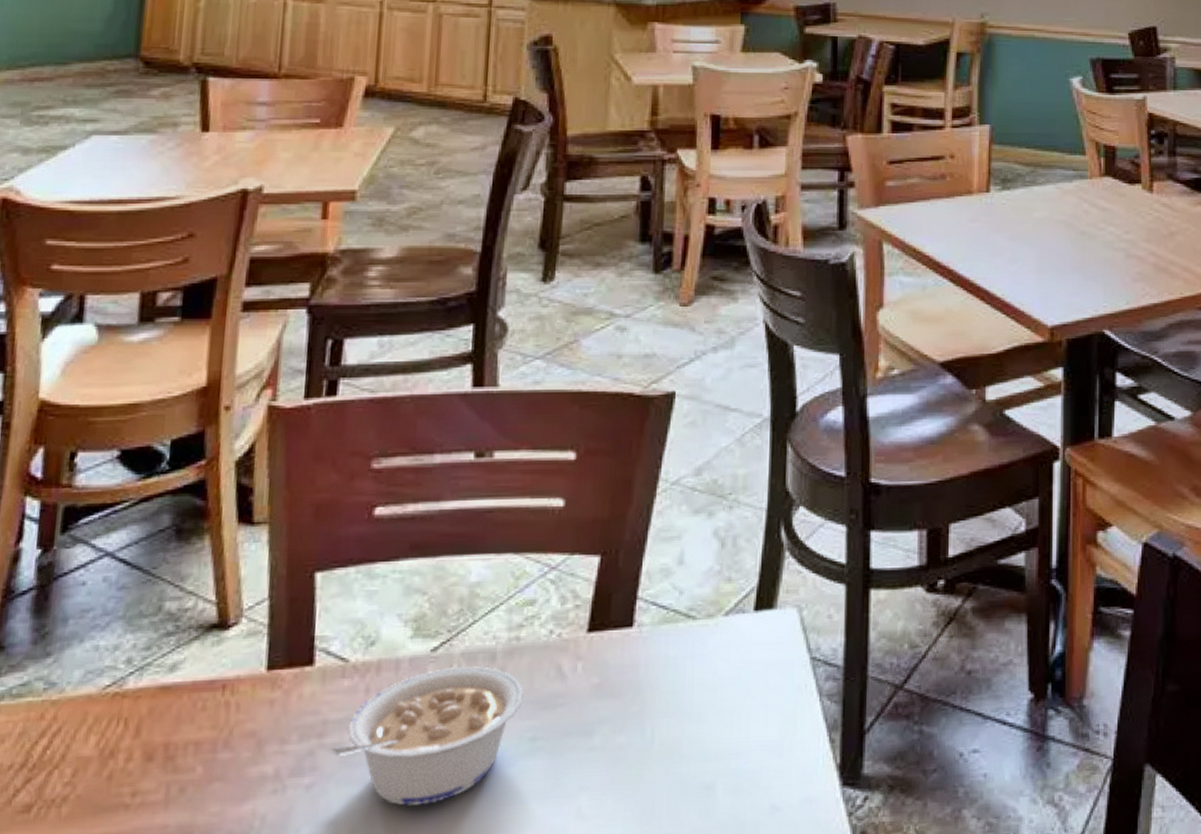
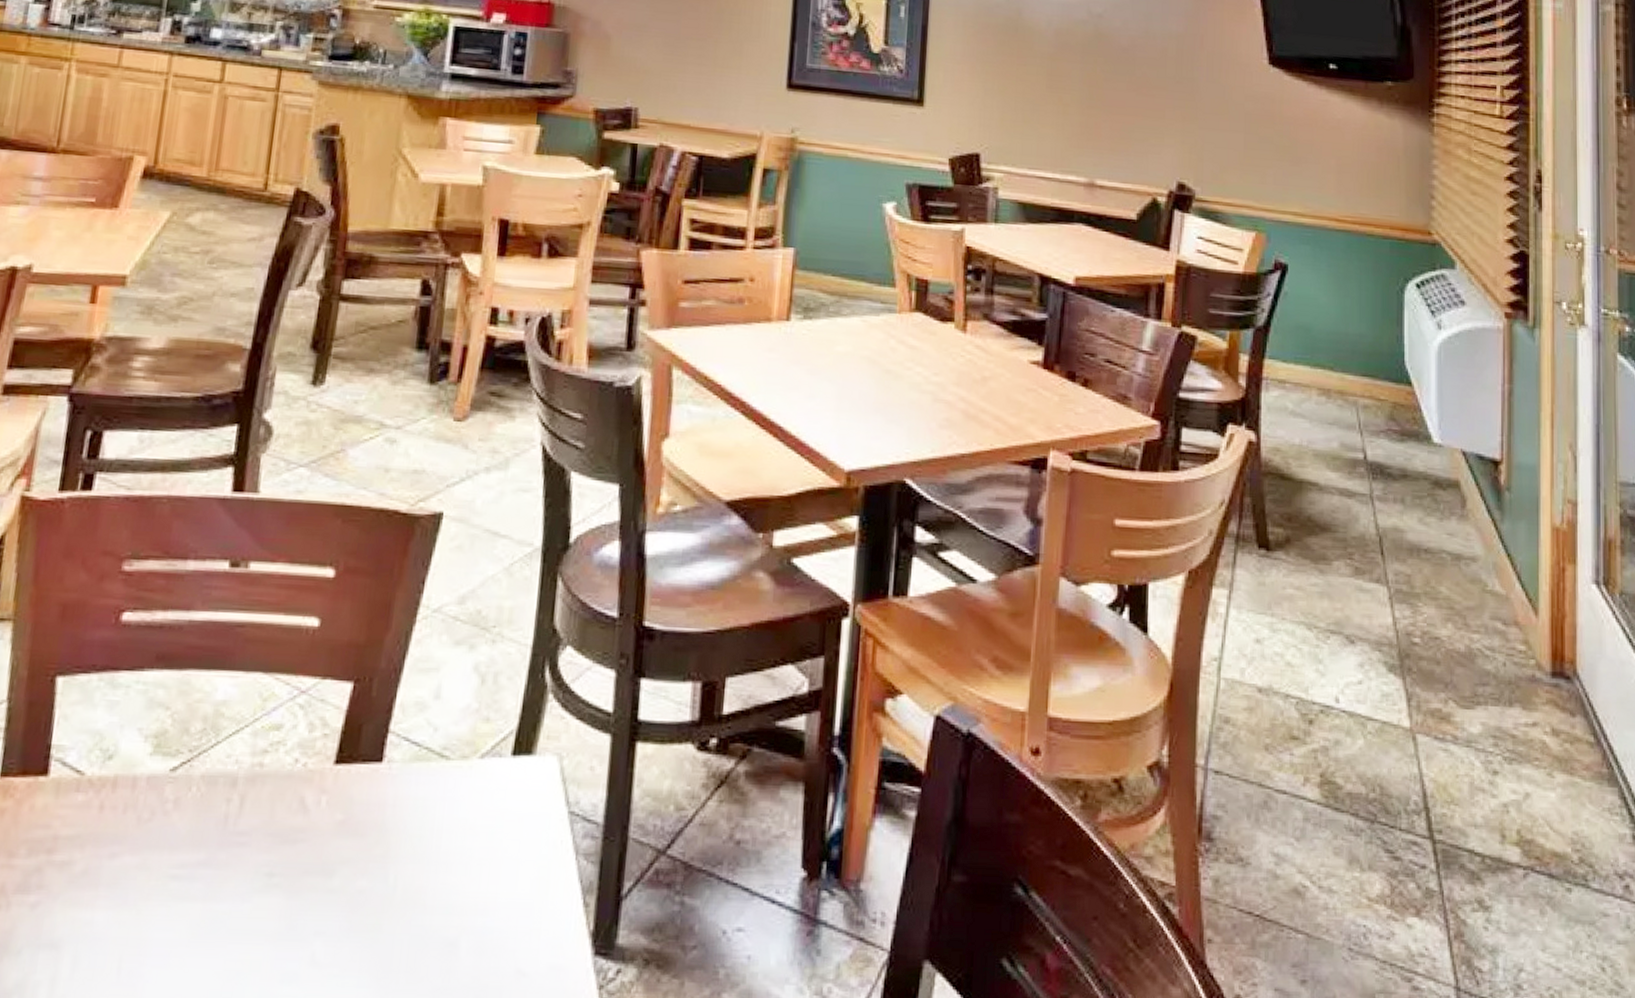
legume: present [327,666,523,806] -> none [56,790,263,936]

